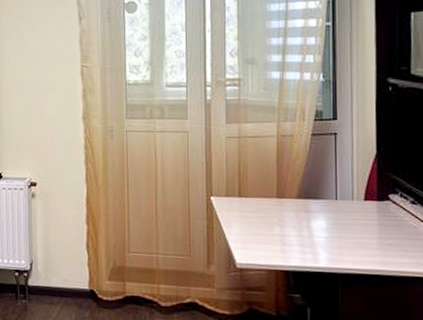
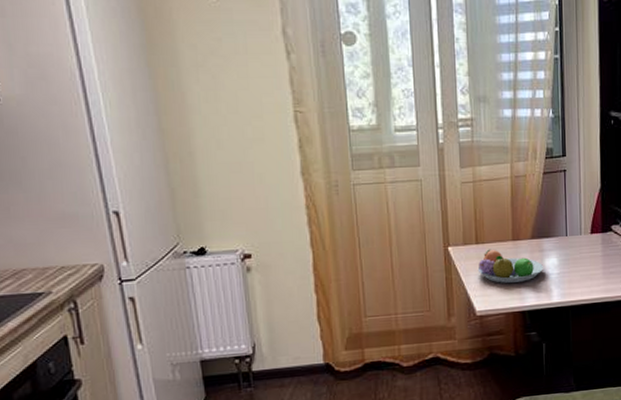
fruit bowl: none [239,203,309,241] -> present [477,249,543,284]

